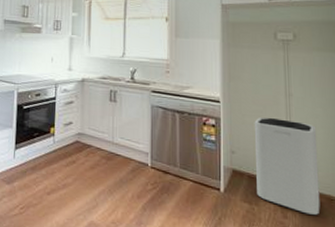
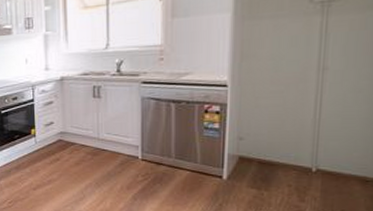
trash can: present [254,118,320,216] -> none [268,98,358,198]

